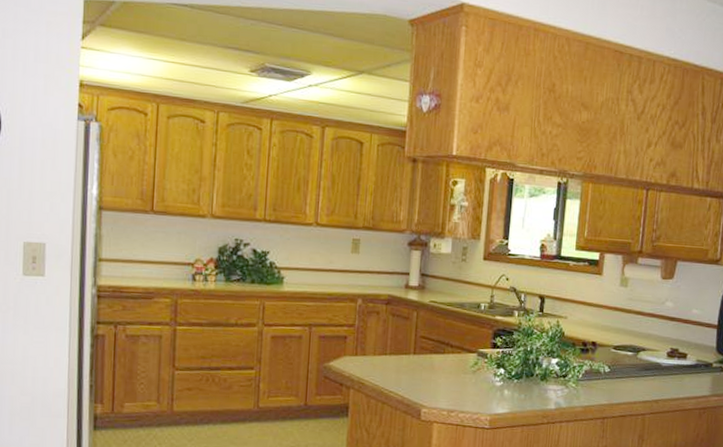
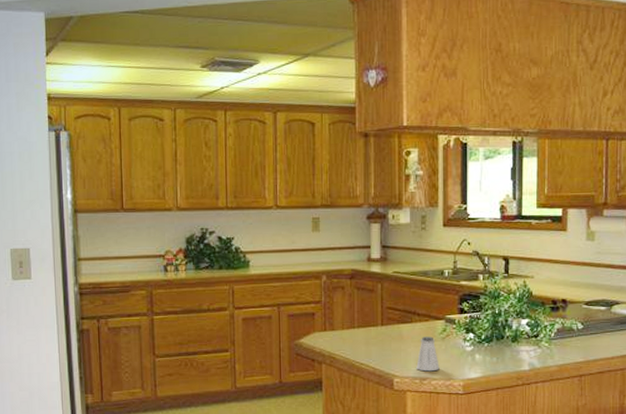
saltshaker: none [445,368,468,404] -> present [416,336,440,372]

